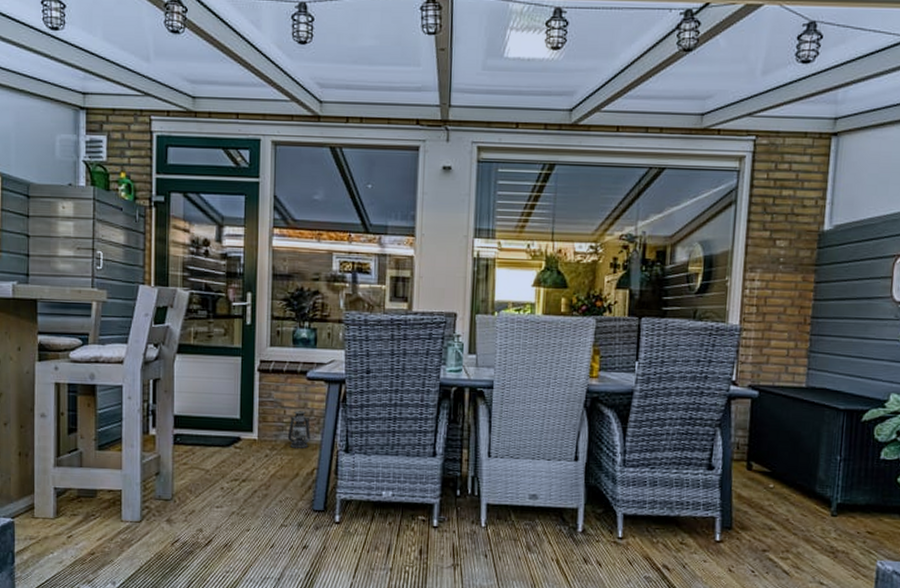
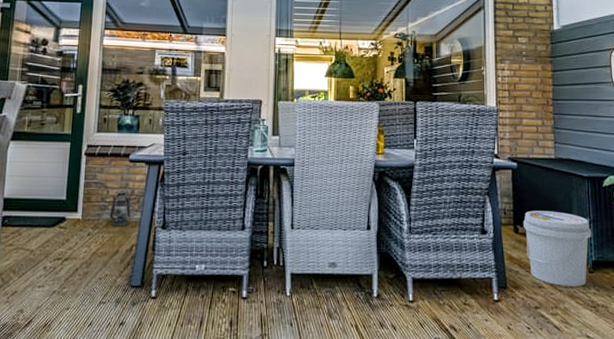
bucket: none [758,446,840,531] -> present [523,210,591,287]

